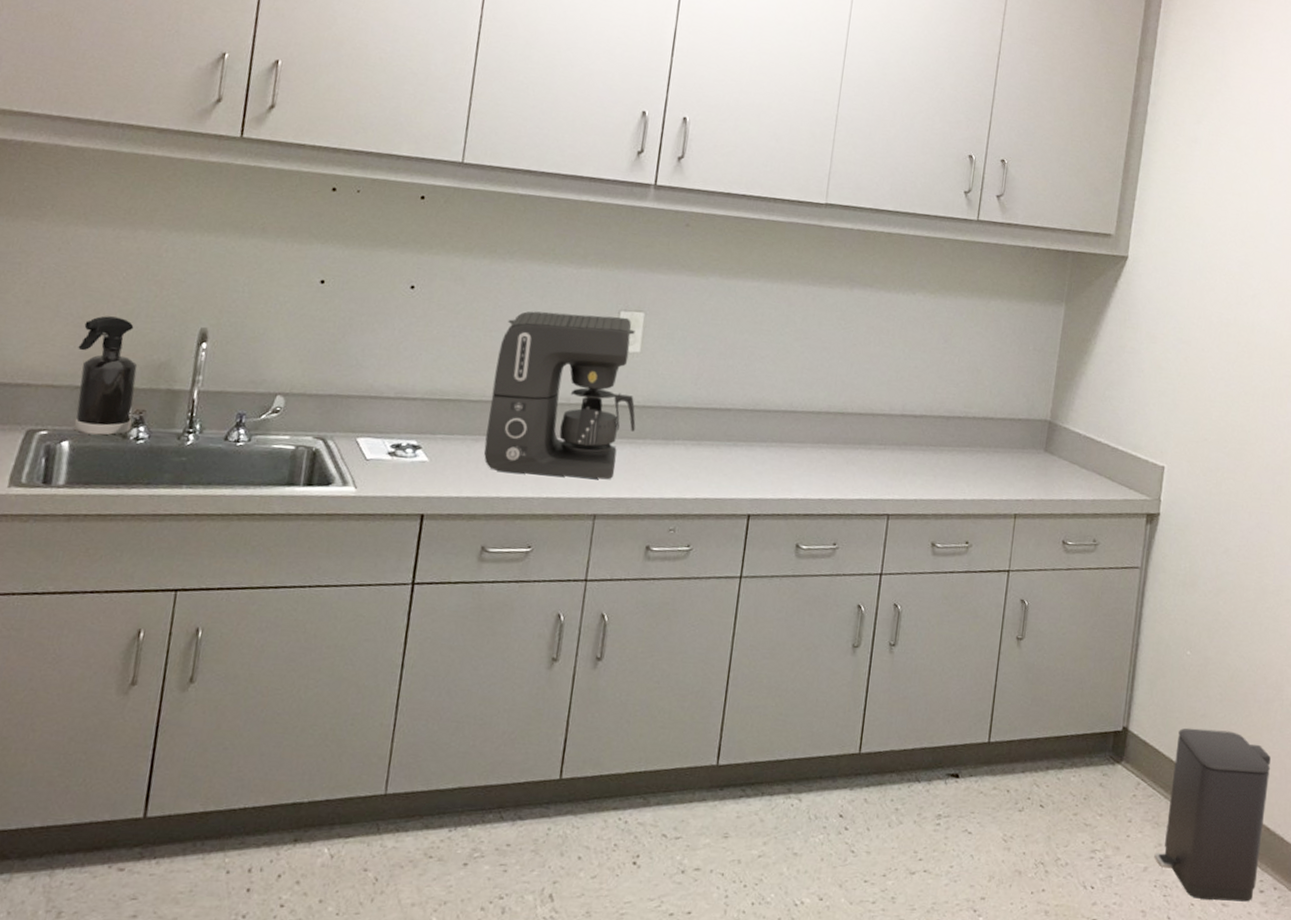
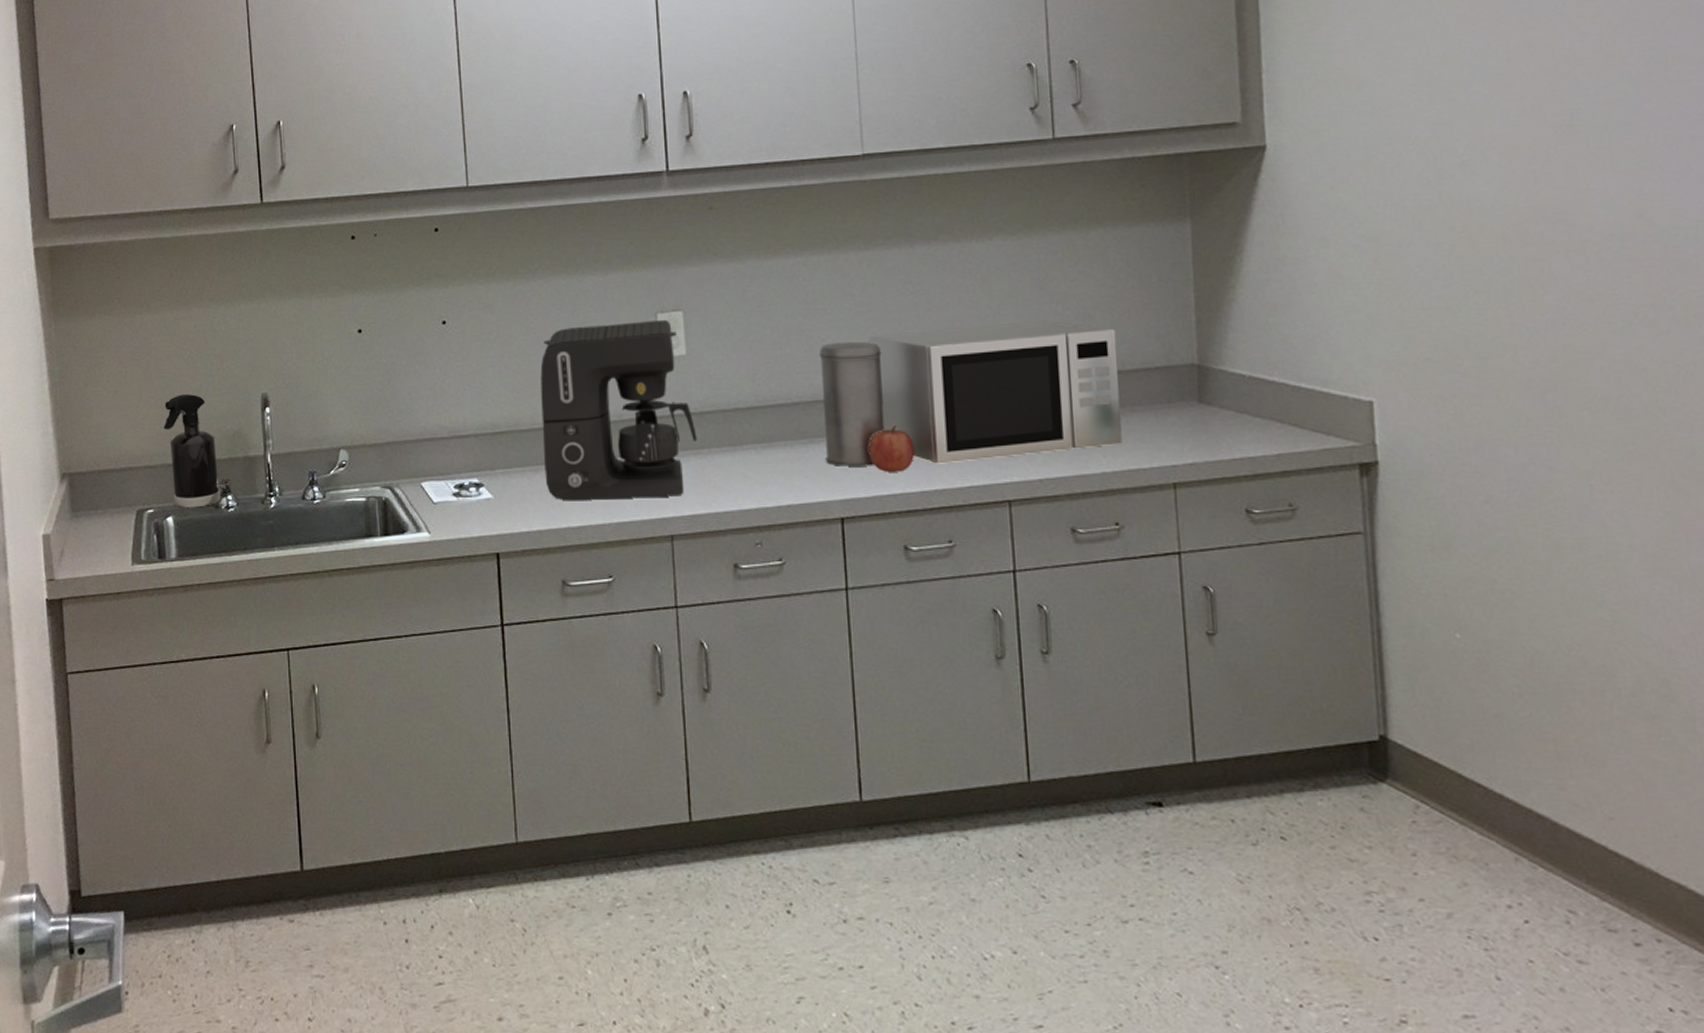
canister: none [744,361,810,472] -> present [818,341,886,466]
fruit: none [782,440,821,480] -> present [868,426,915,472]
microwave: none [799,359,995,478] -> present [869,320,1122,464]
pedal bin: present [1154,728,1271,902] -> none [1459,732,1627,958]

